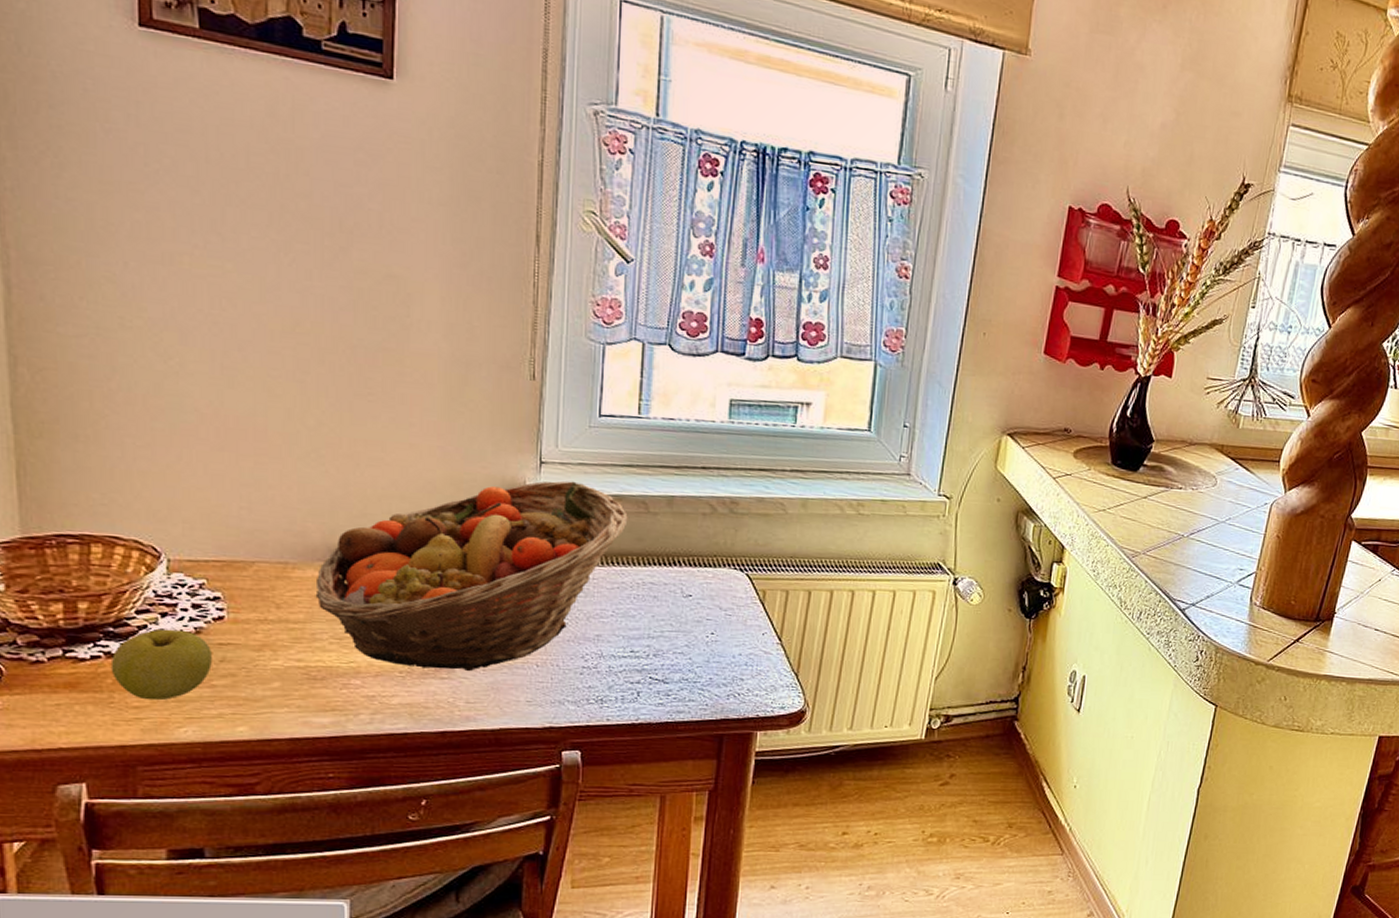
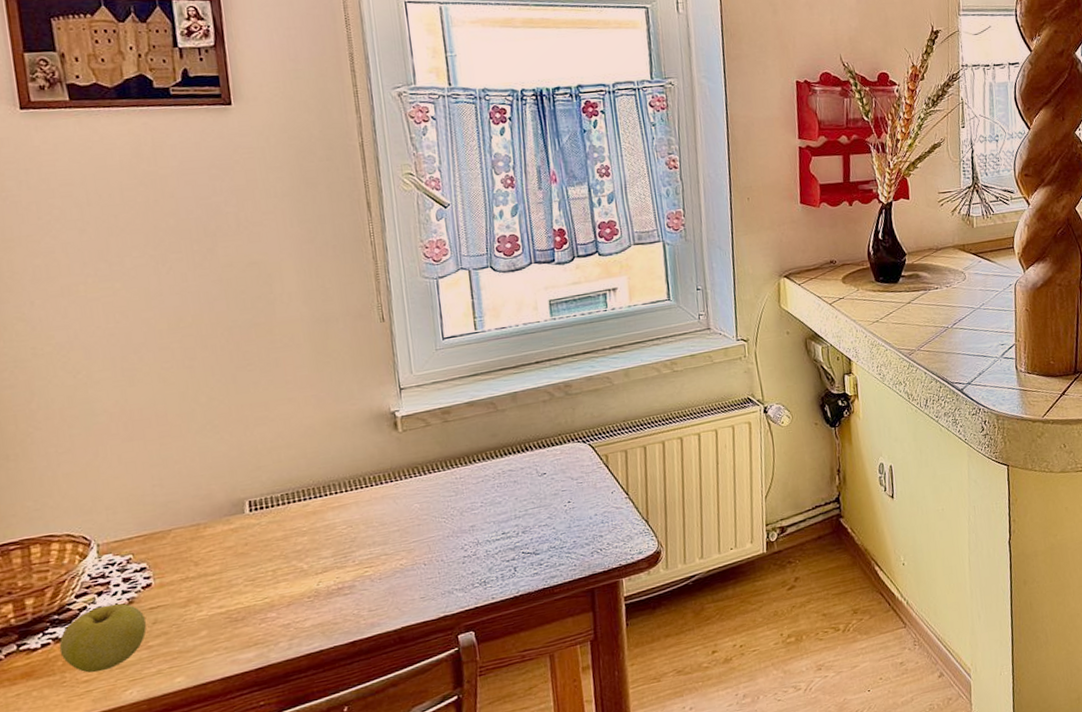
fruit basket: present [315,480,630,672] -> none [226,399,482,592]

